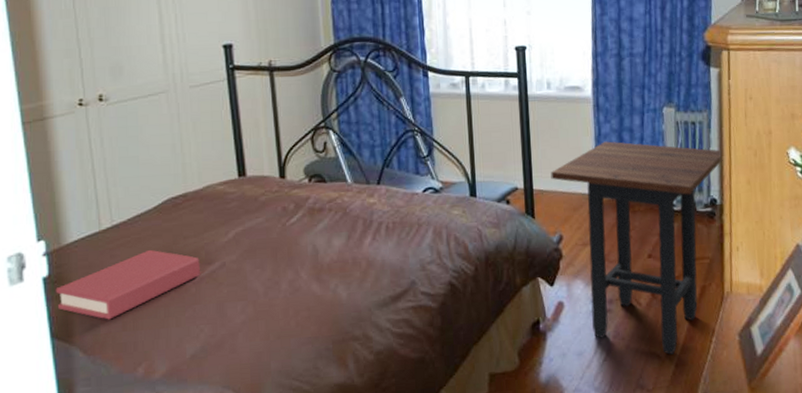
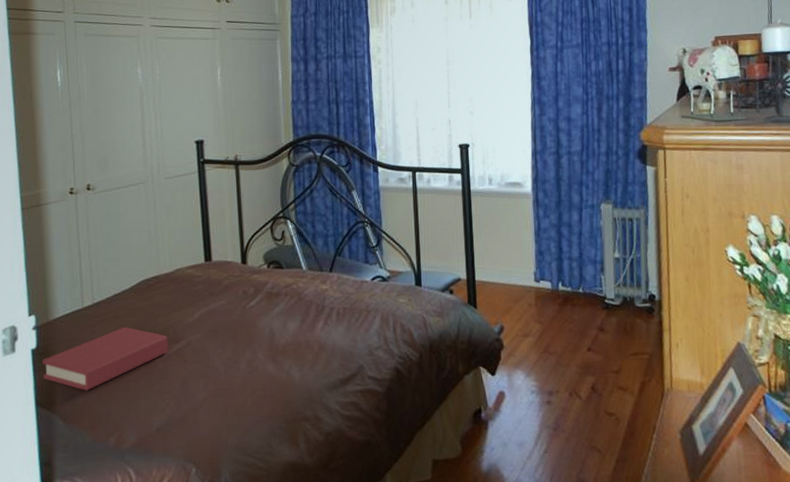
side table: present [550,141,723,354] -> none [492,235,661,449]

